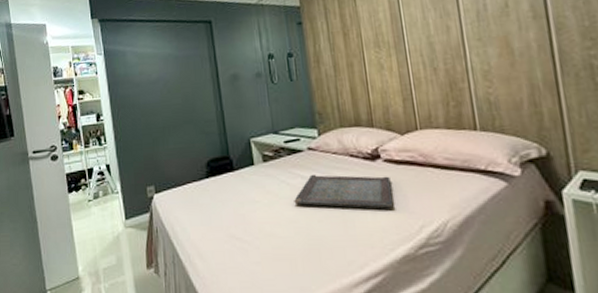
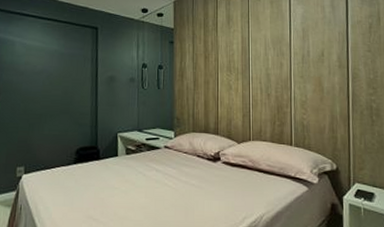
serving tray: present [294,174,394,210] -> none [147,168,226,202]

